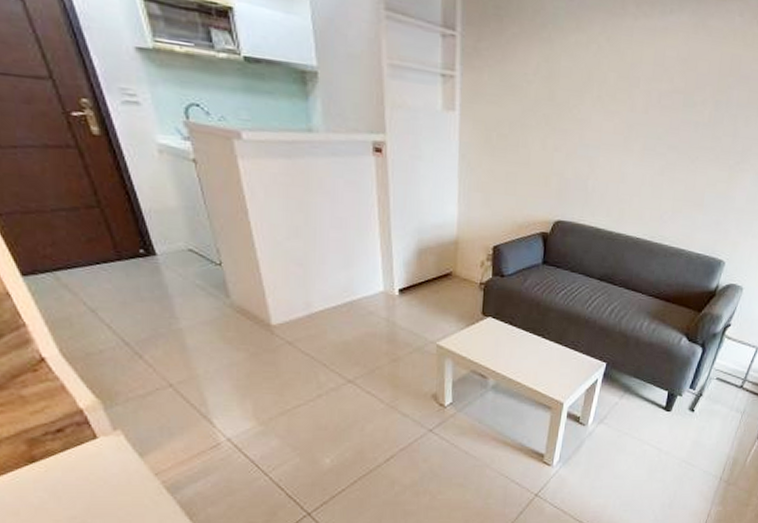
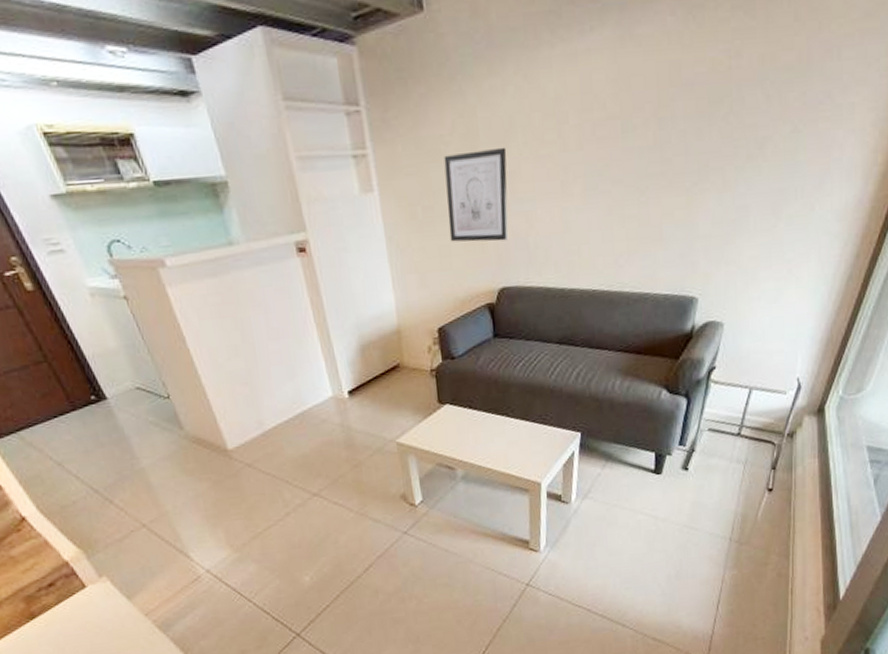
wall art: none [518,92,582,179] -> present [444,147,508,242]

